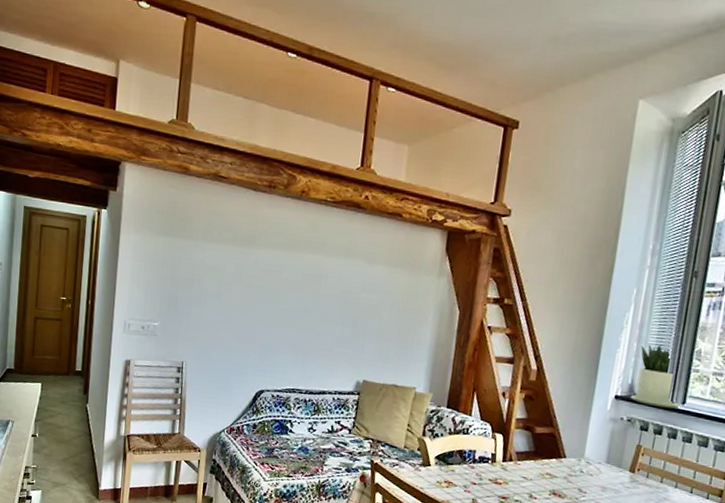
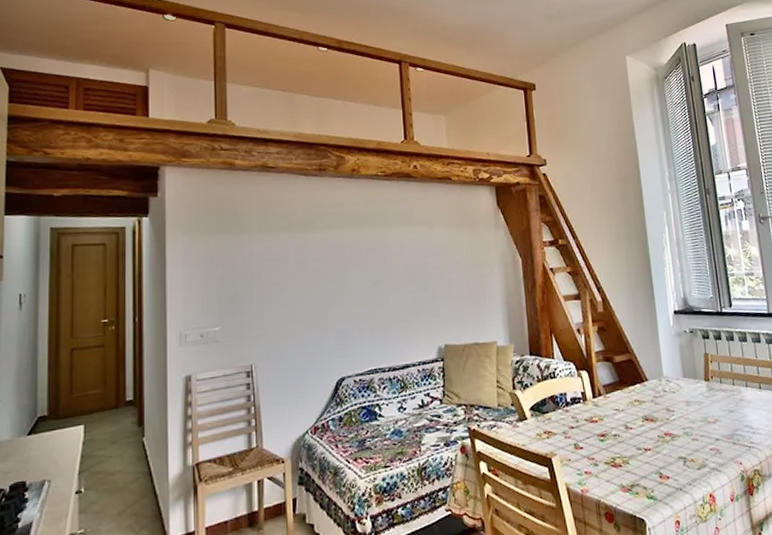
planter: present [630,344,680,409] -> none [682,258,729,315]

